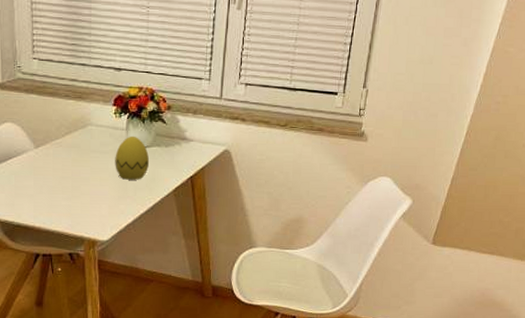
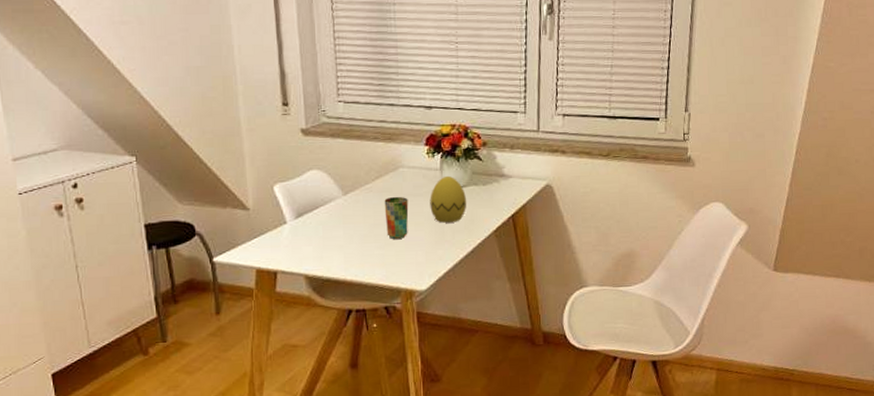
cup: none [72,152,95,192] -> present [384,196,409,239]

